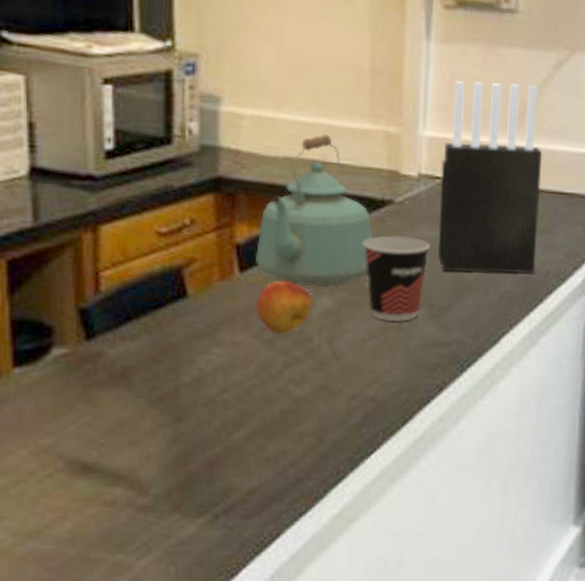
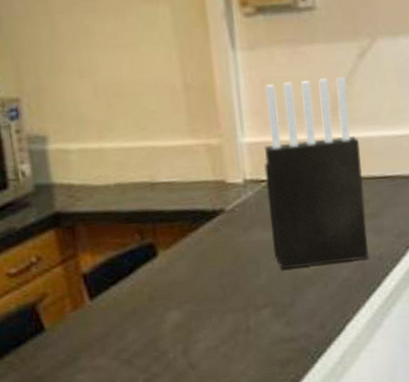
fruit: present [255,281,313,335] -> none [109,302,163,354]
kettle: present [256,134,373,287] -> none [101,156,211,305]
cup: present [363,235,430,321] -> none [201,242,266,325]

